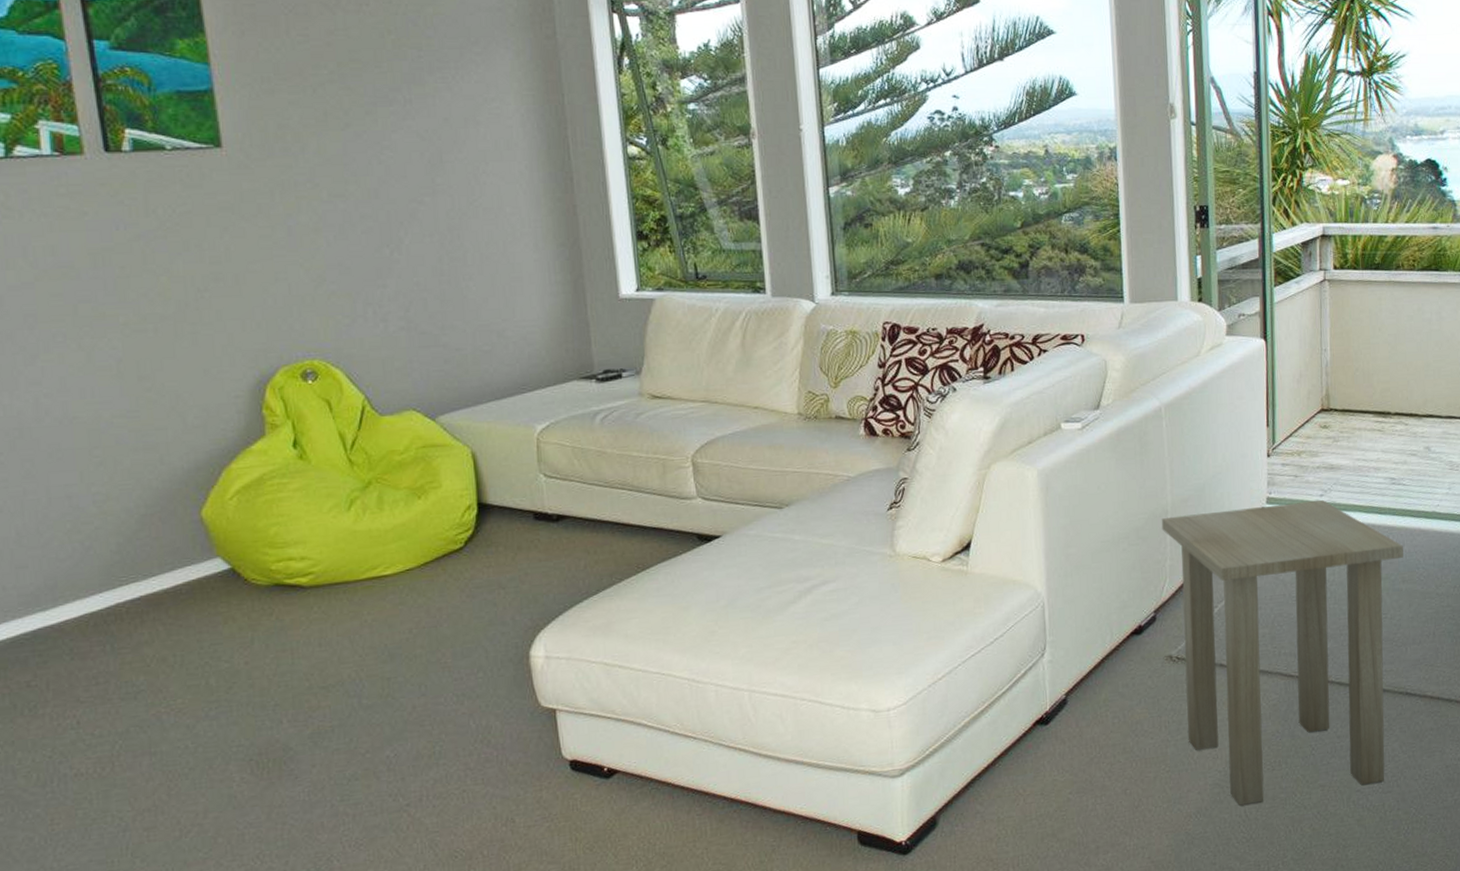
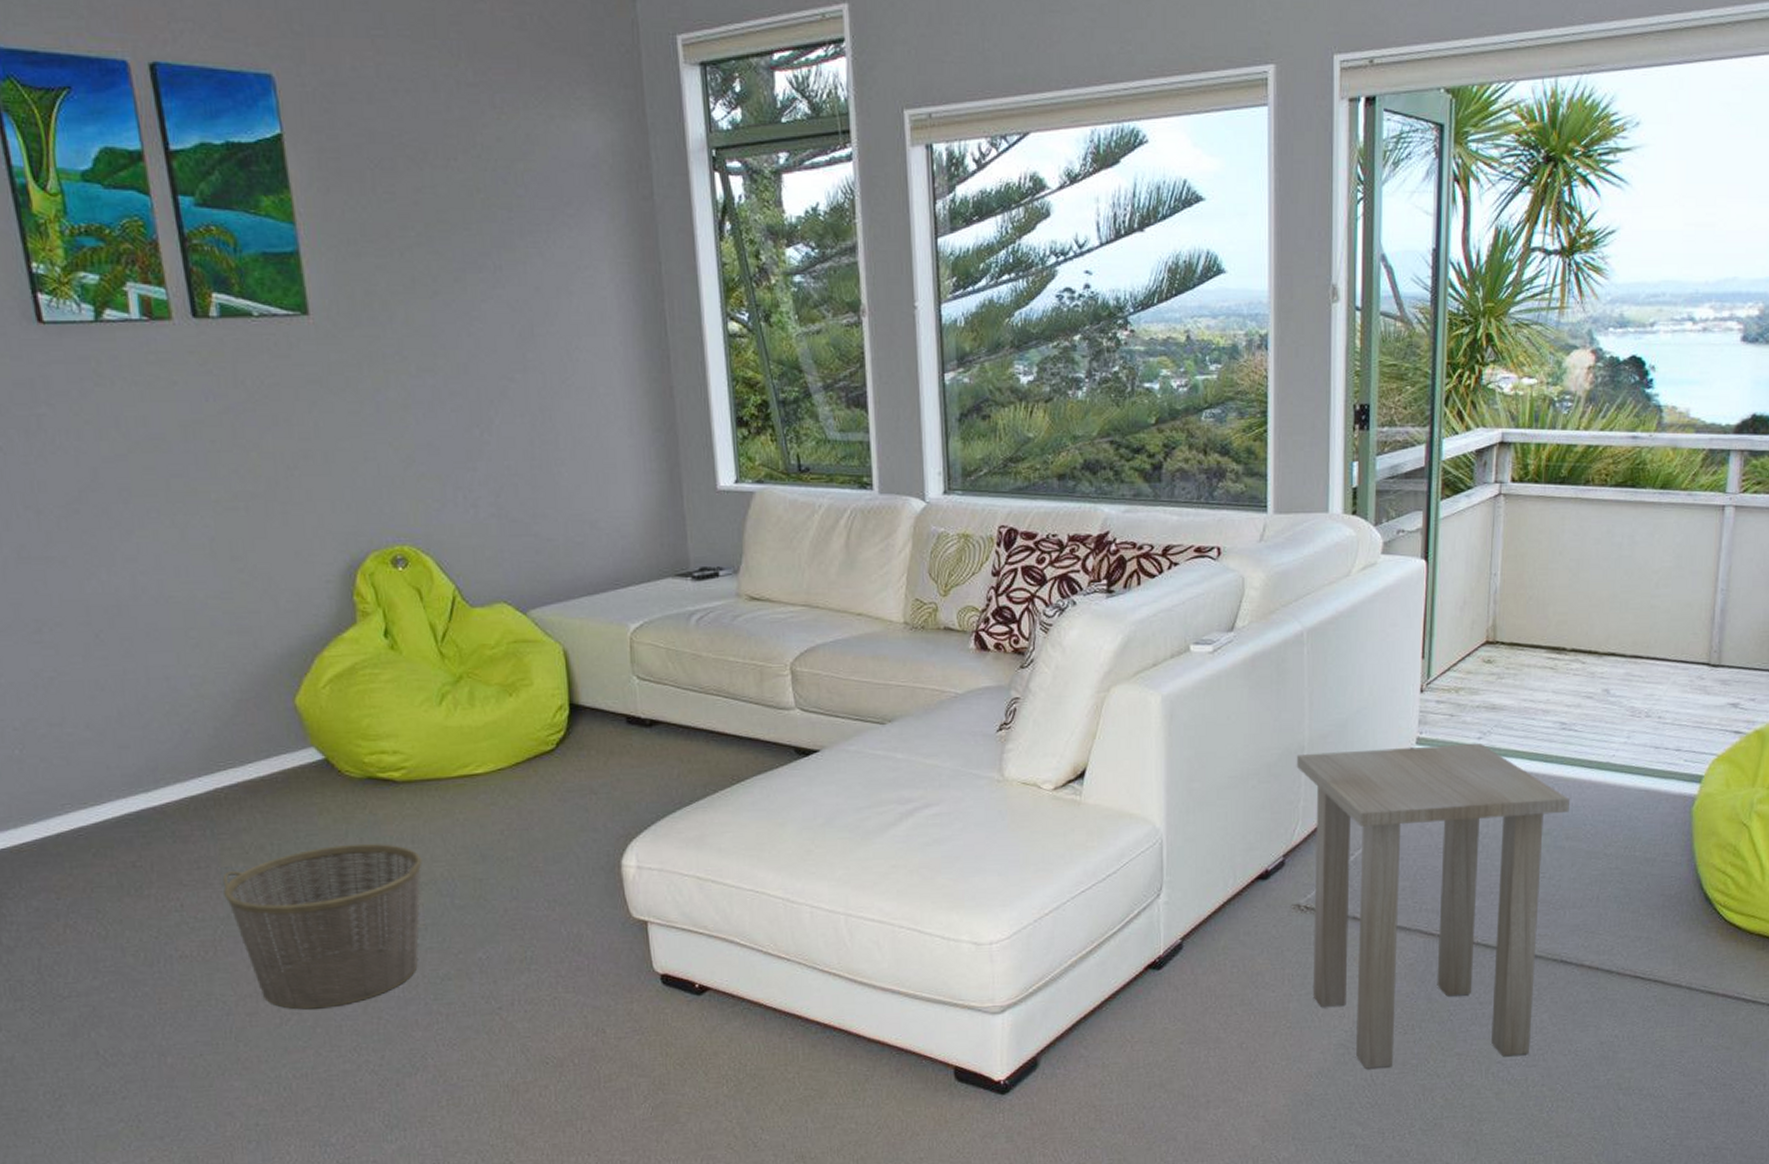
basket: none [122,648,331,821] -> present [222,843,424,1010]

